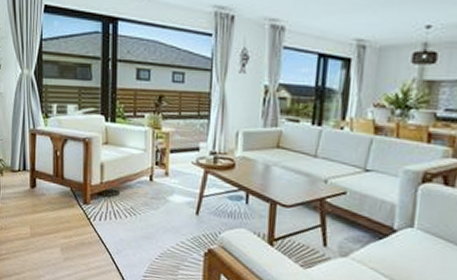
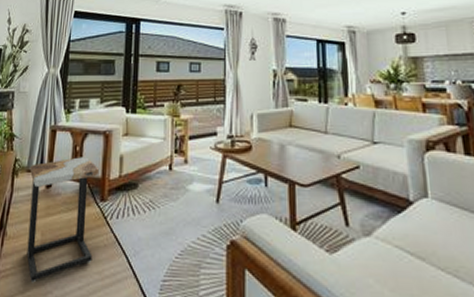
side table: none [14,161,81,267] -> present [26,157,100,283]

